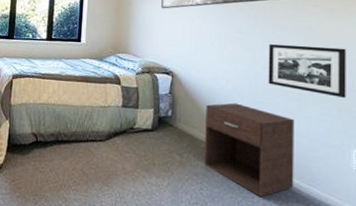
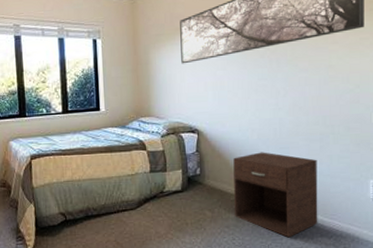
picture frame: present [268,44,346,98] -> none [291,83,364,133]

